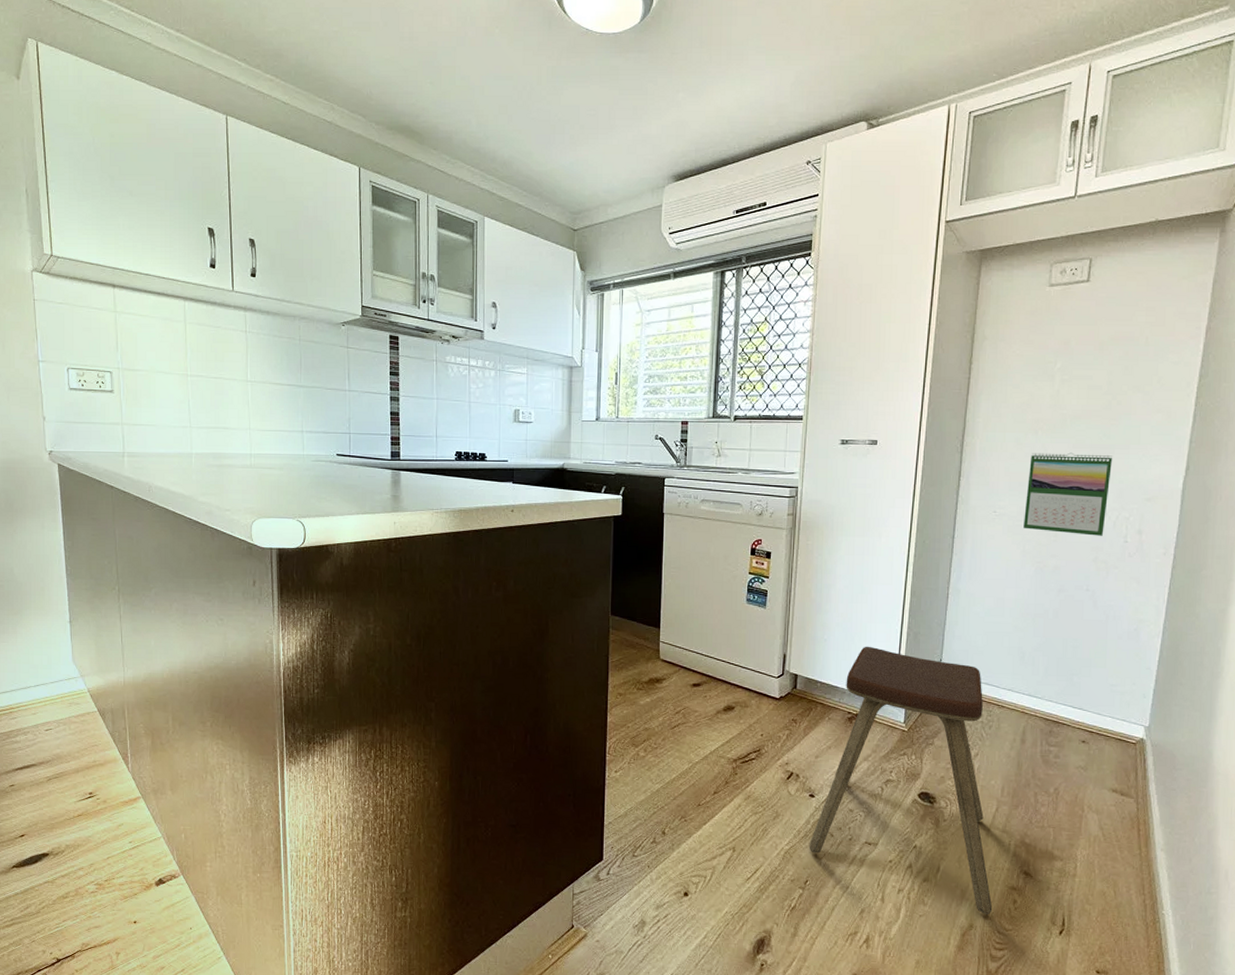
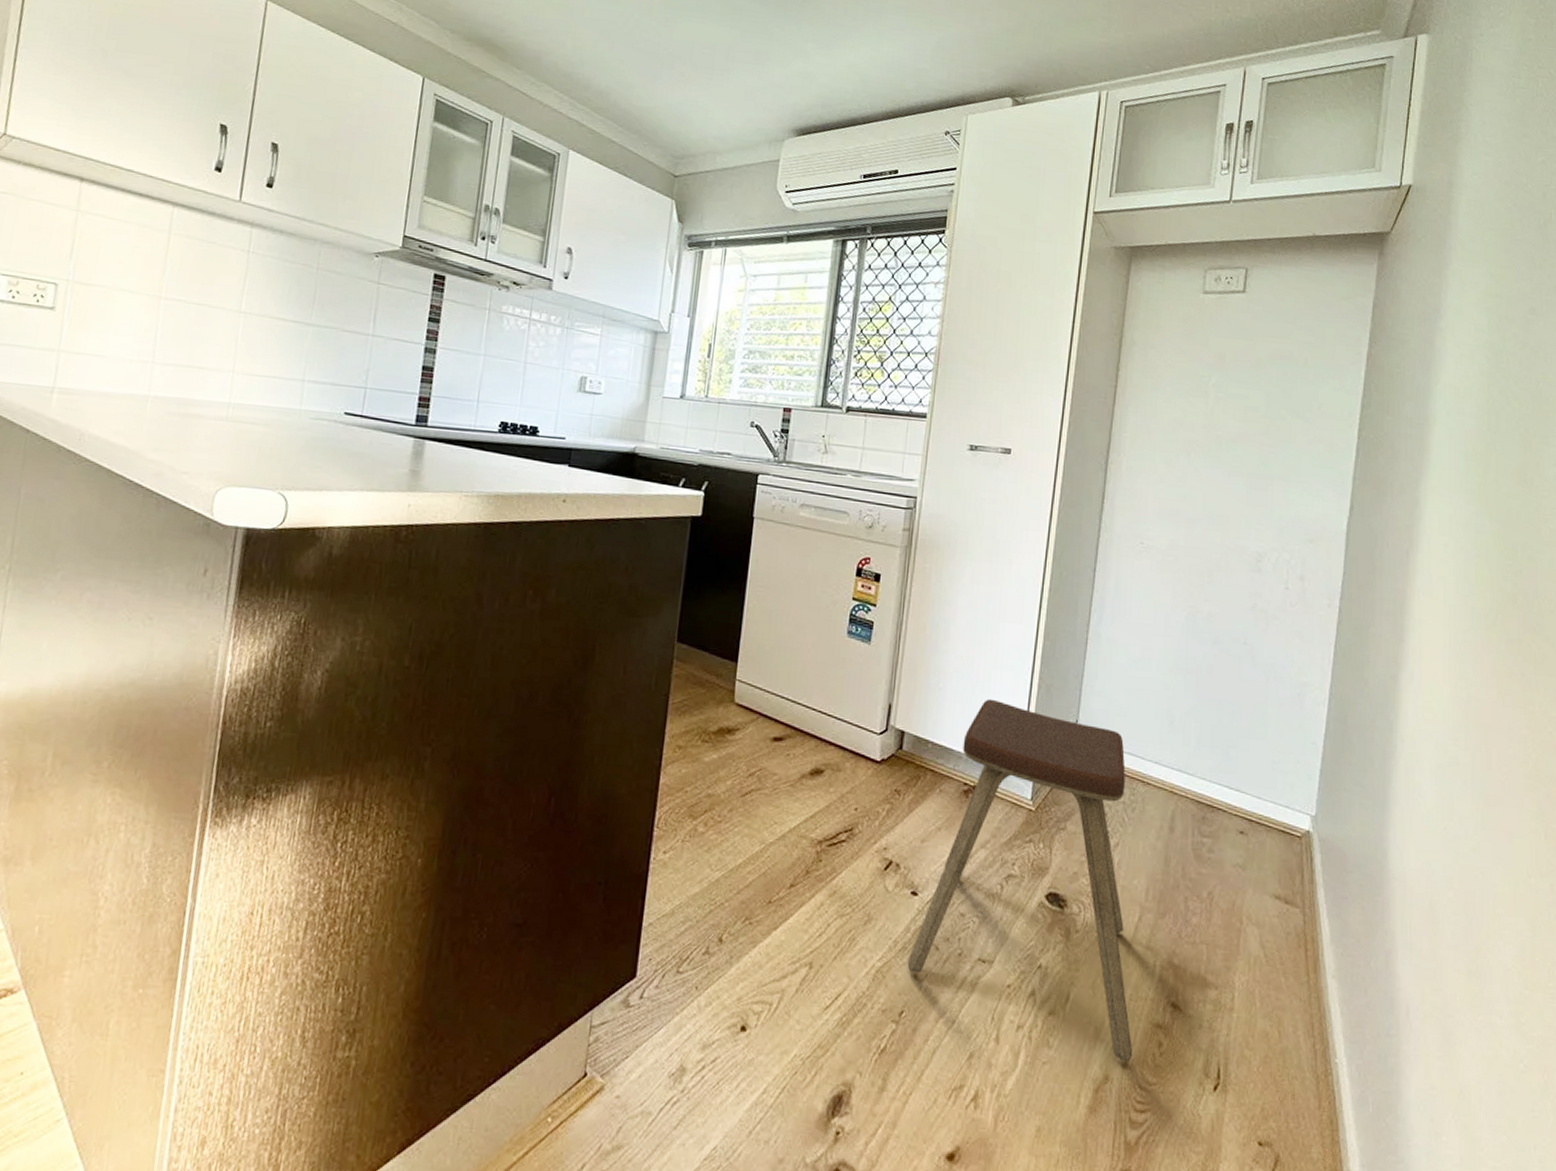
calendar: present [1023,452,1112,536] -> none [1174,477,1271,580]

